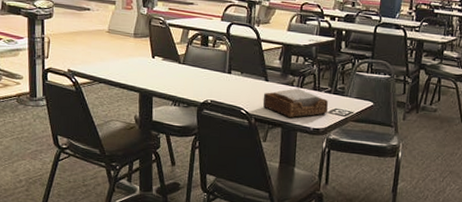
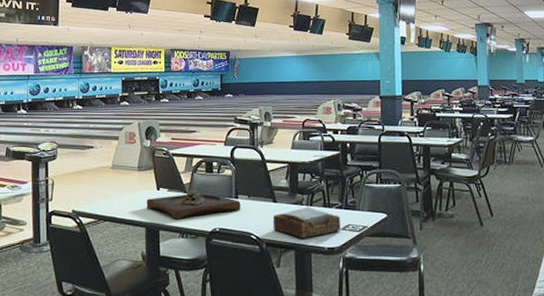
wooden tray: none [141,61,233,89] -> present [146,190,241,220]

